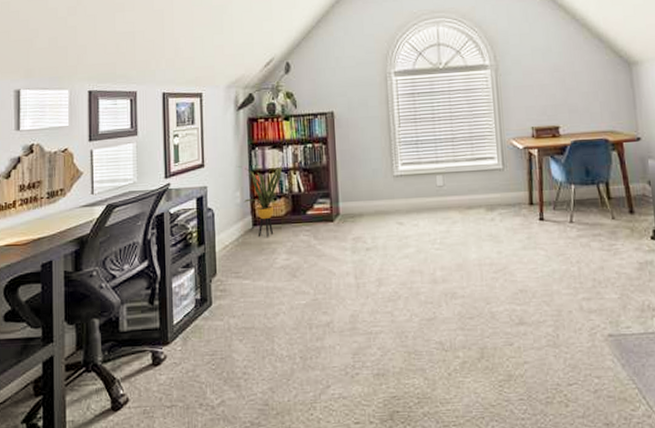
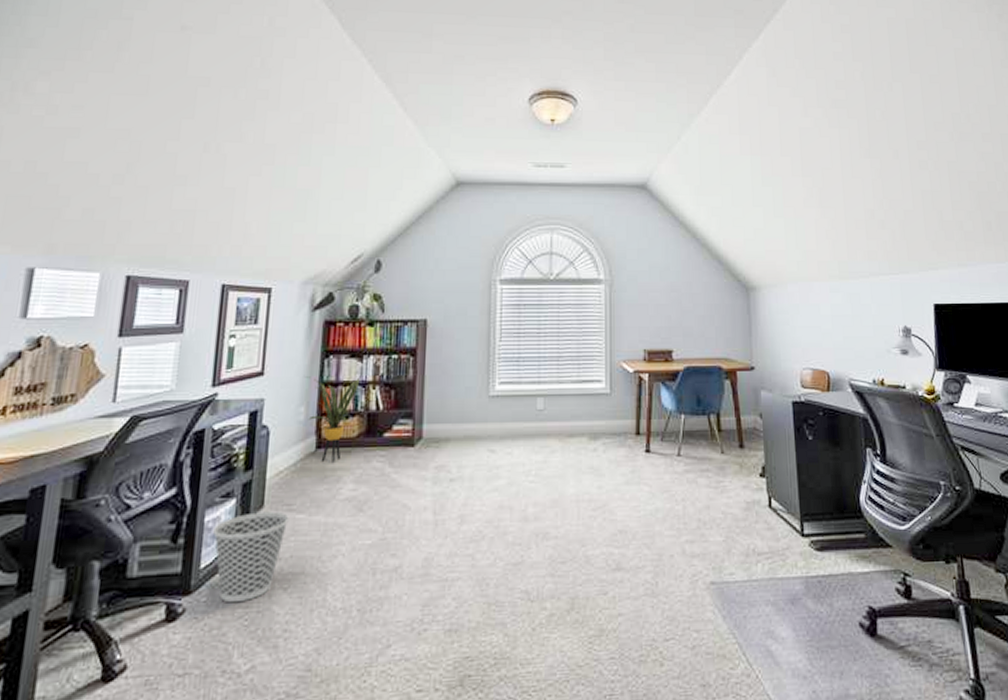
wastebasket: none [180,278,238,352] -> present [213,511,289,603]

